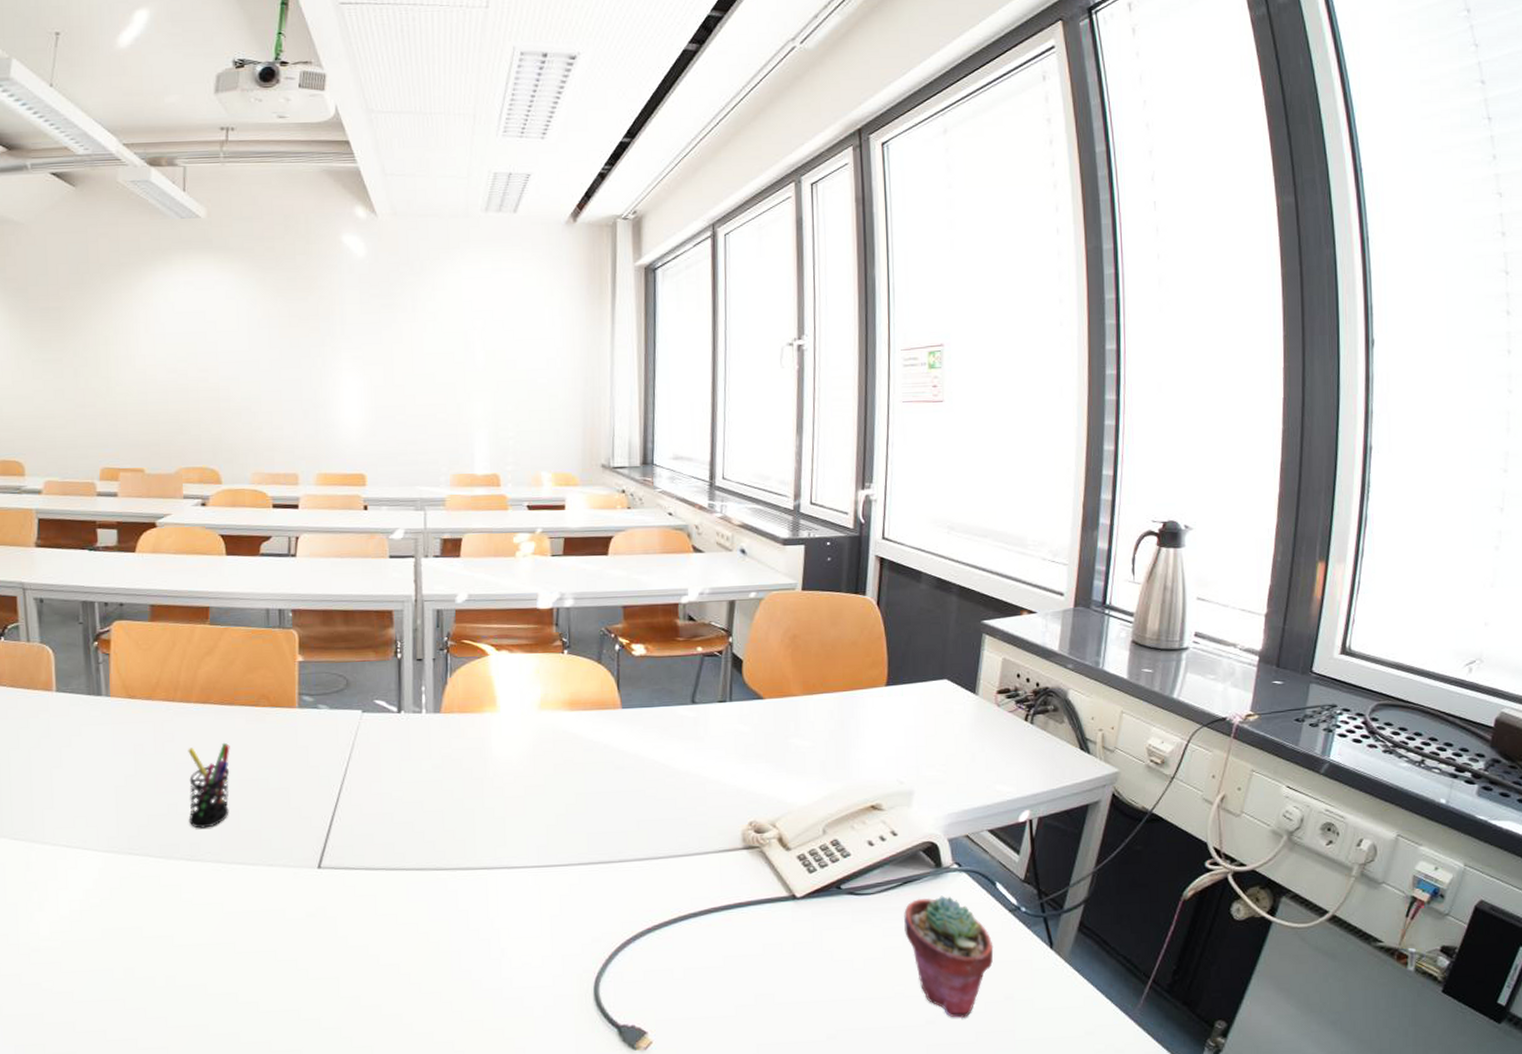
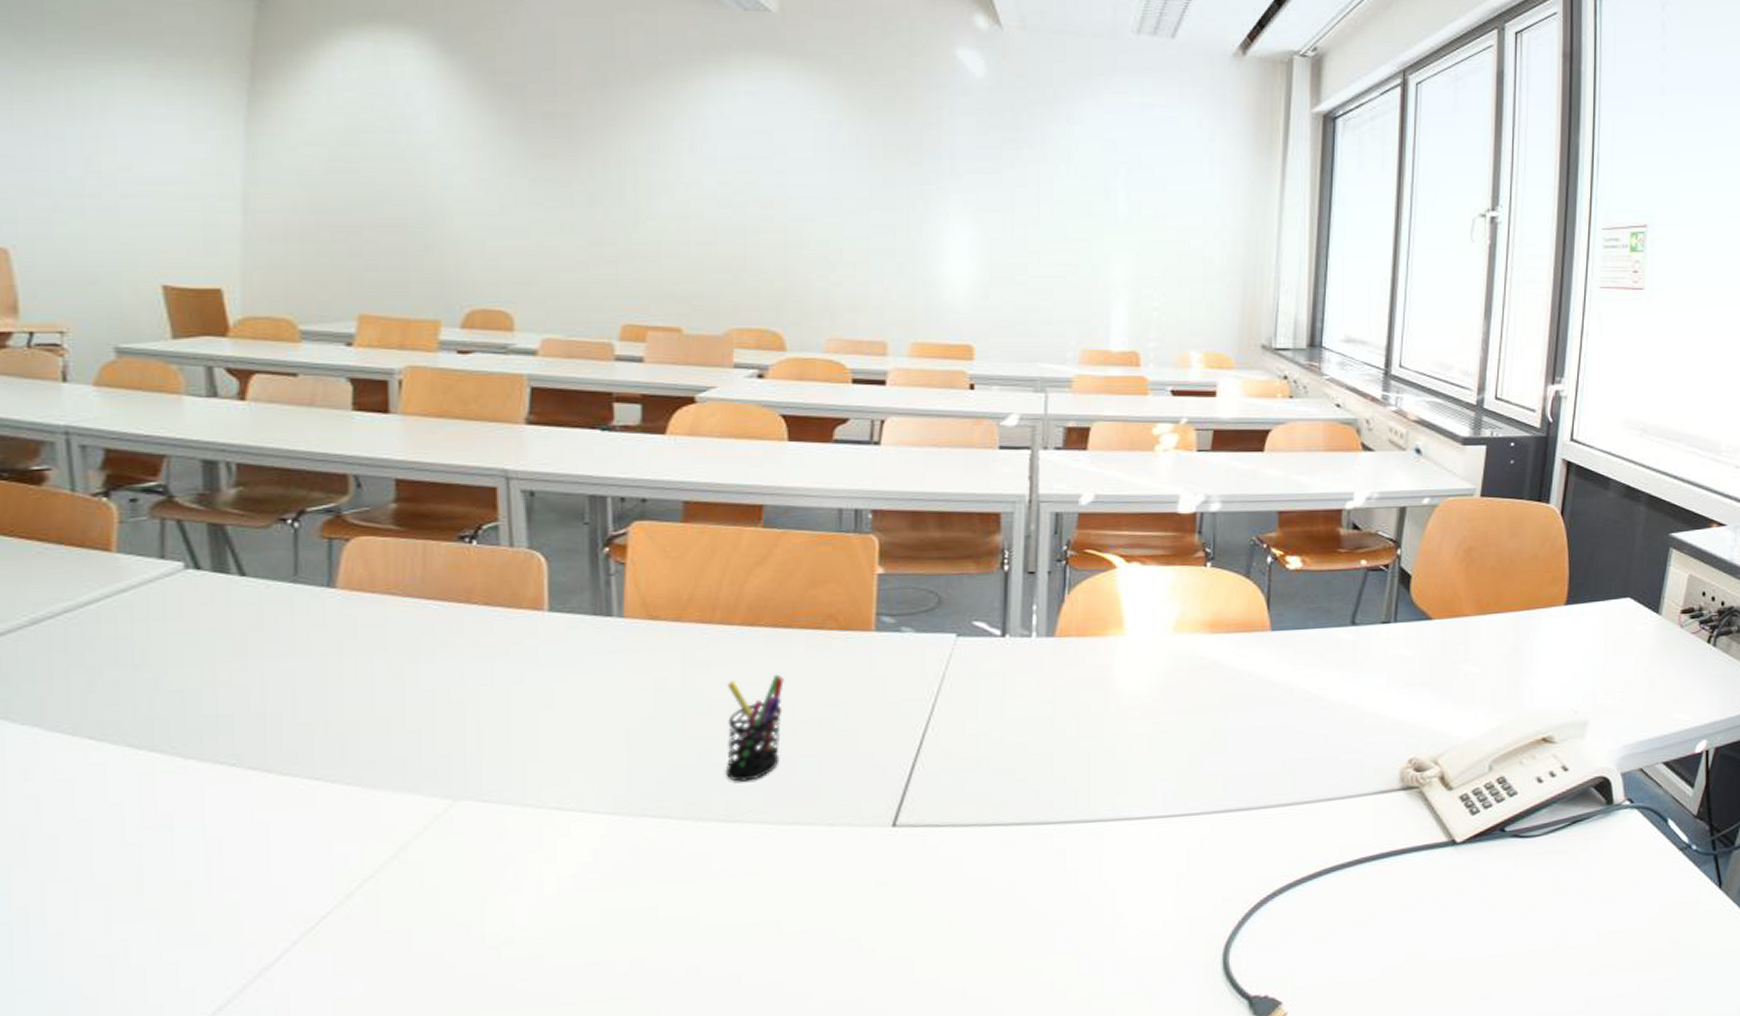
potted succulent: present [904,895,994,1019] -> none [1570,835,1662,968]

